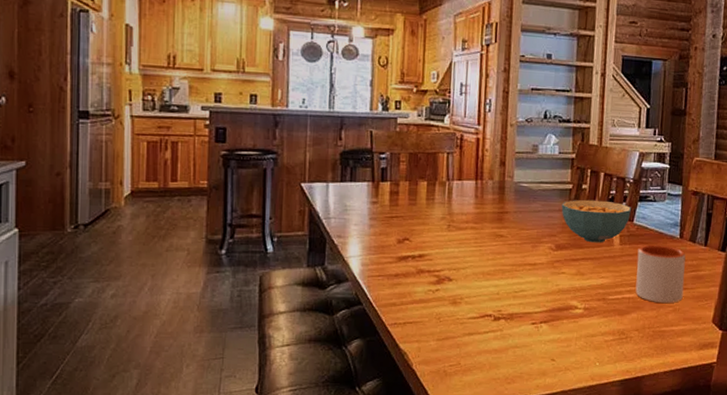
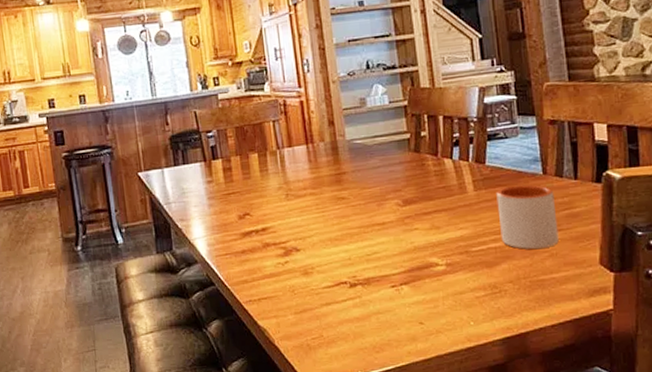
cereal bowl: present [561,199,631,243] -> none [401,145,481,193]

